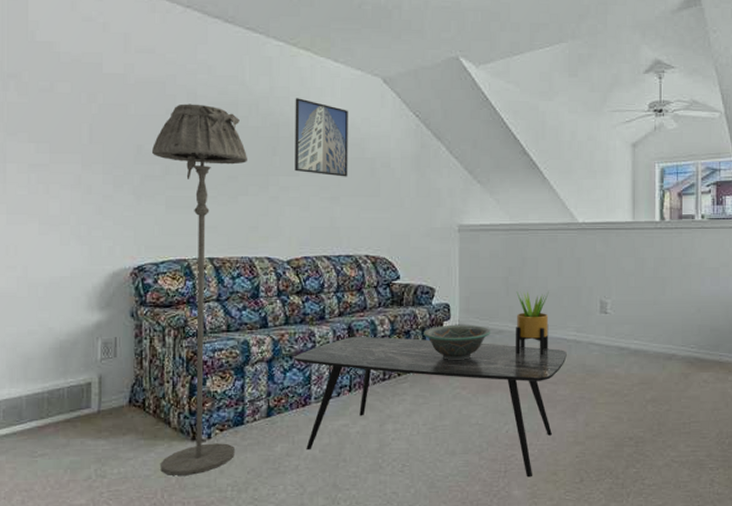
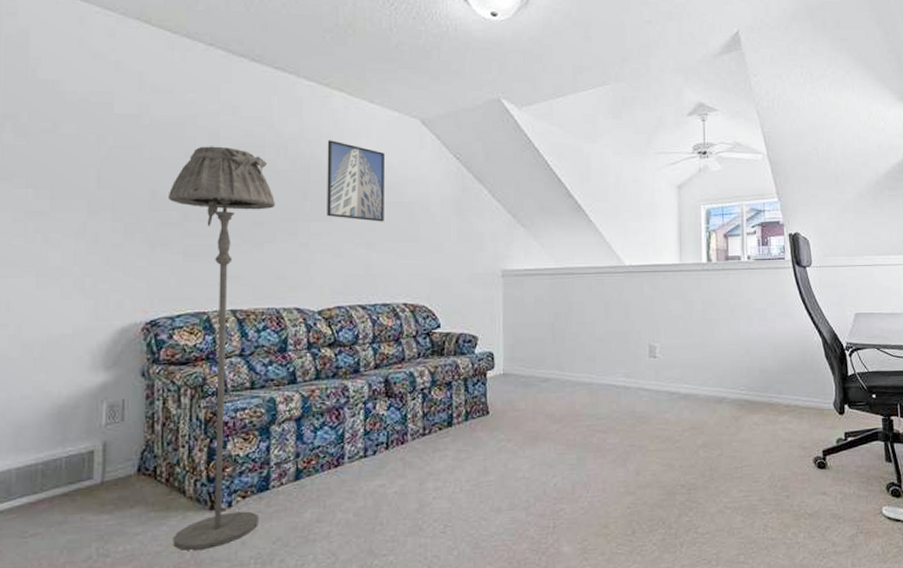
coffee table: present [294,336,567,477] -> none [325,389,616,532]
decorative bowl: present [423,324,491,361] -> none [466,373,538,412]
potted plant: present [516,291,549,357] -> none [563,336,597,405]

